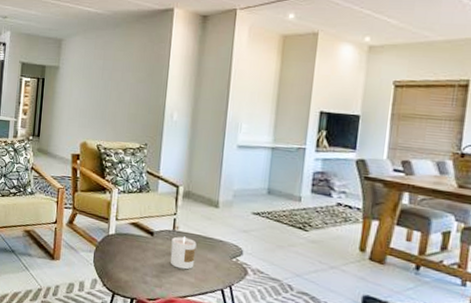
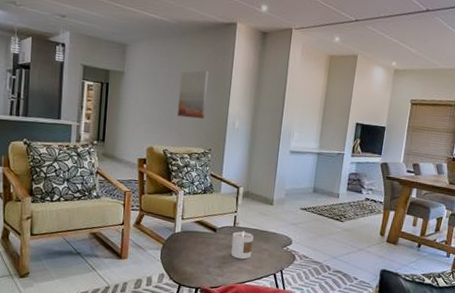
wall art: none [111,60,144,112] -> present [177,70,209,120]

